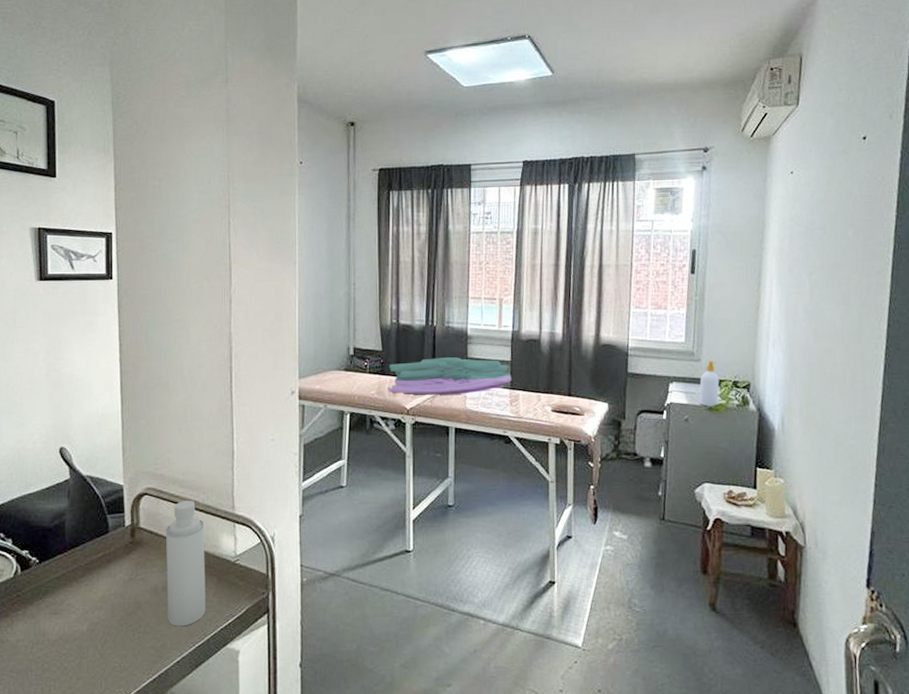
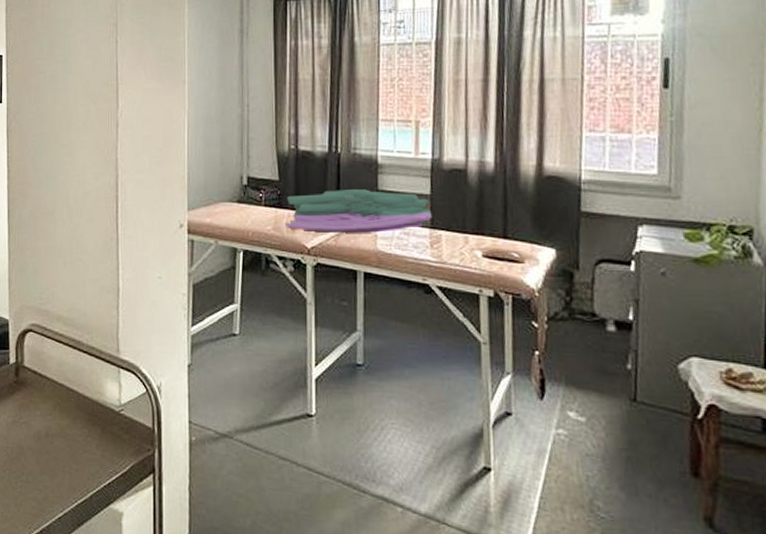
spray bottle: present [166,501,205,627] -> none [49,340,89,480]
soap bottle: present [699,361,720,407] -> none [679,199,709,258]

